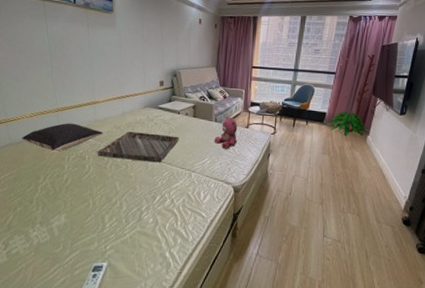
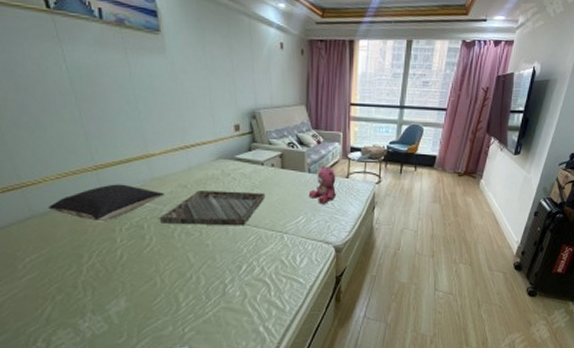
indoor plant: present [327,111,367,137] -> none [438,153,480,182]

